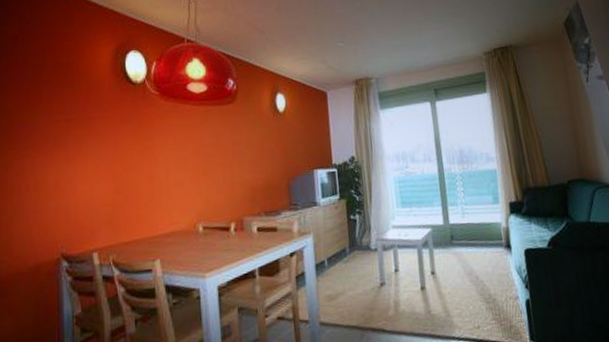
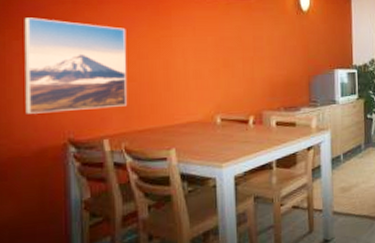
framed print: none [23,138,114,231] -> present [24,17,127,114]

